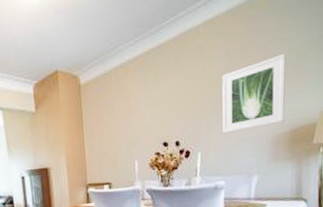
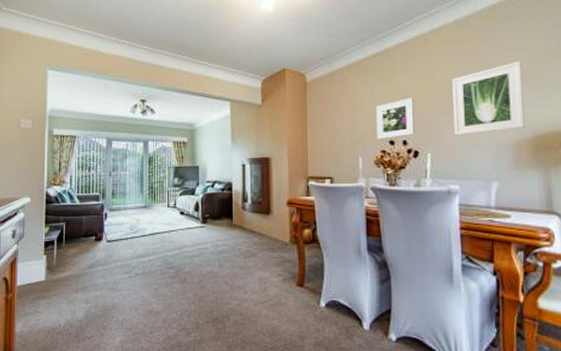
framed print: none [150,97,186,141] -> present [376,98,415,139]

